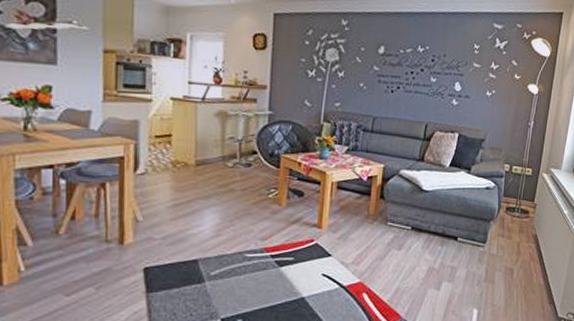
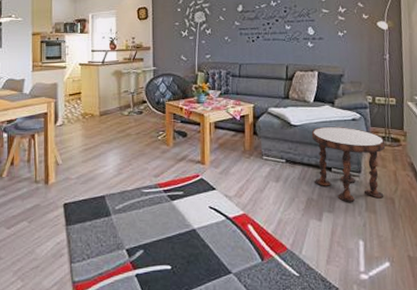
side table: none [438,193,515,272] -> present [311,126,386,202]

